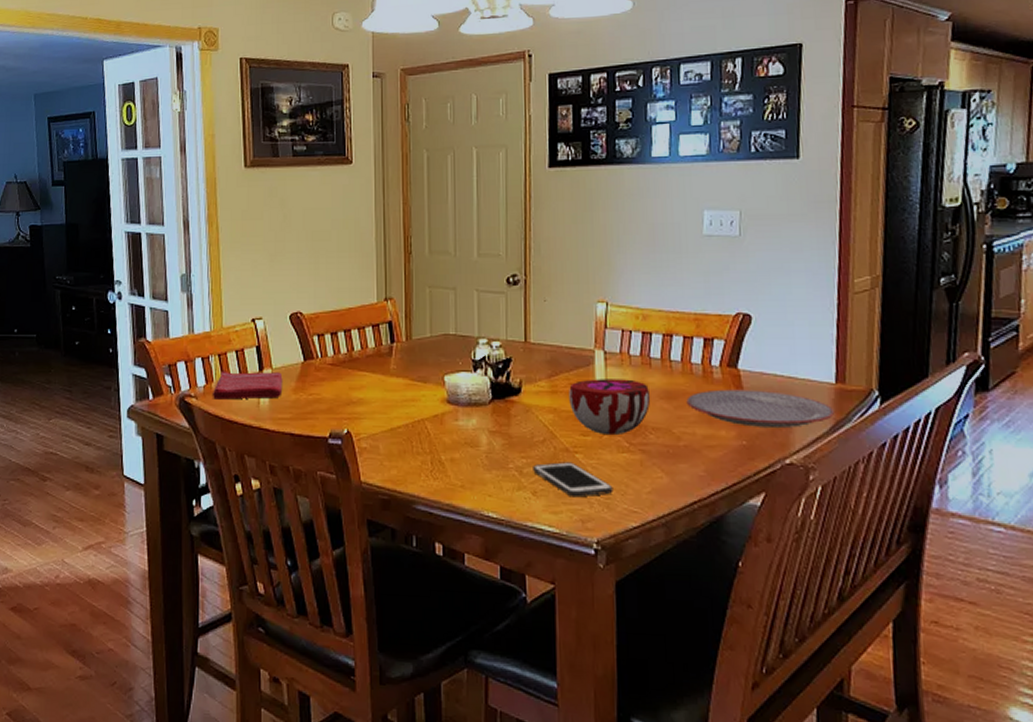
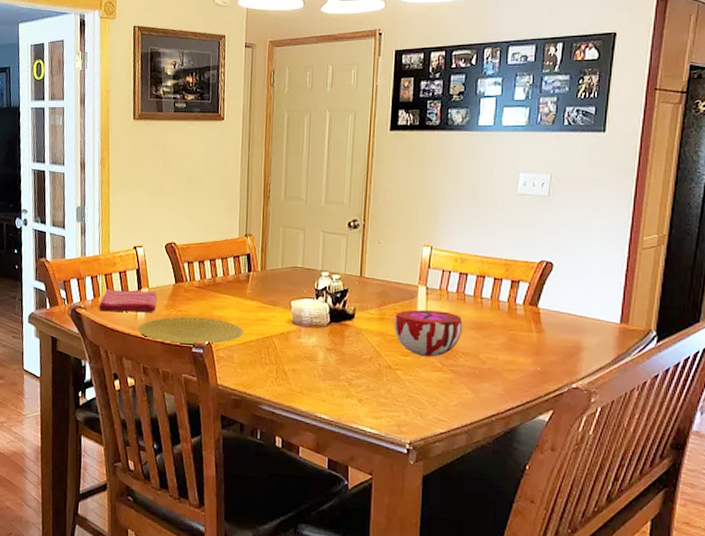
plate: none [262,401,389,435] -> present [139,316,243,345]
cell phone: present [533,462,613,498] -> none [360,376,426,406]
plate: present [686,389,834,427] -> none [492,323,617,358]

